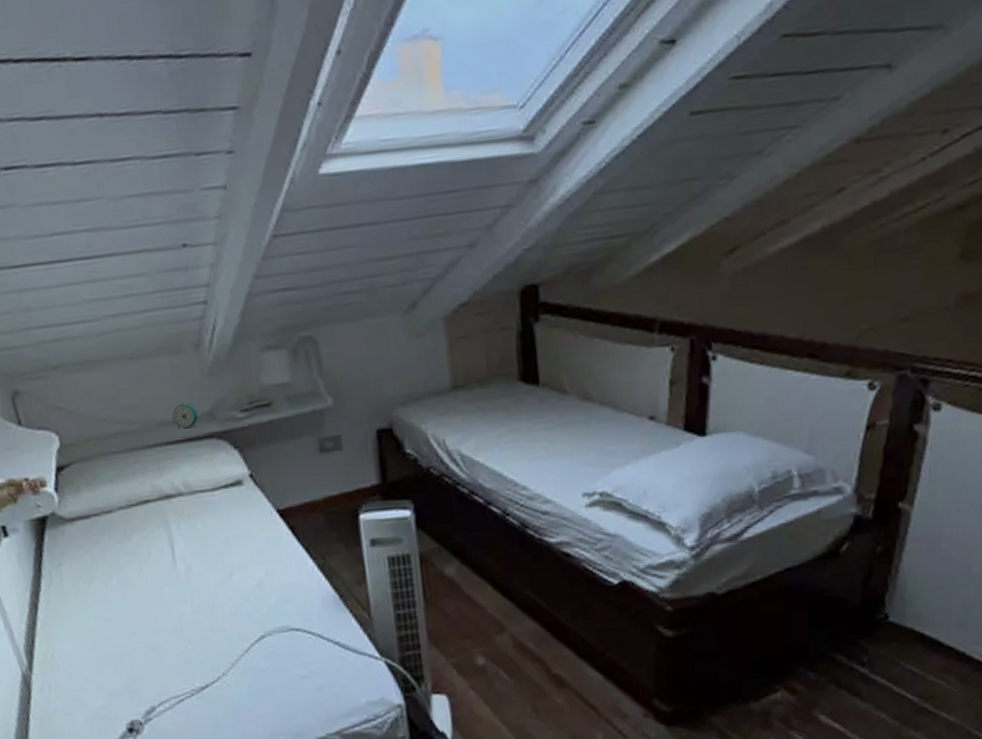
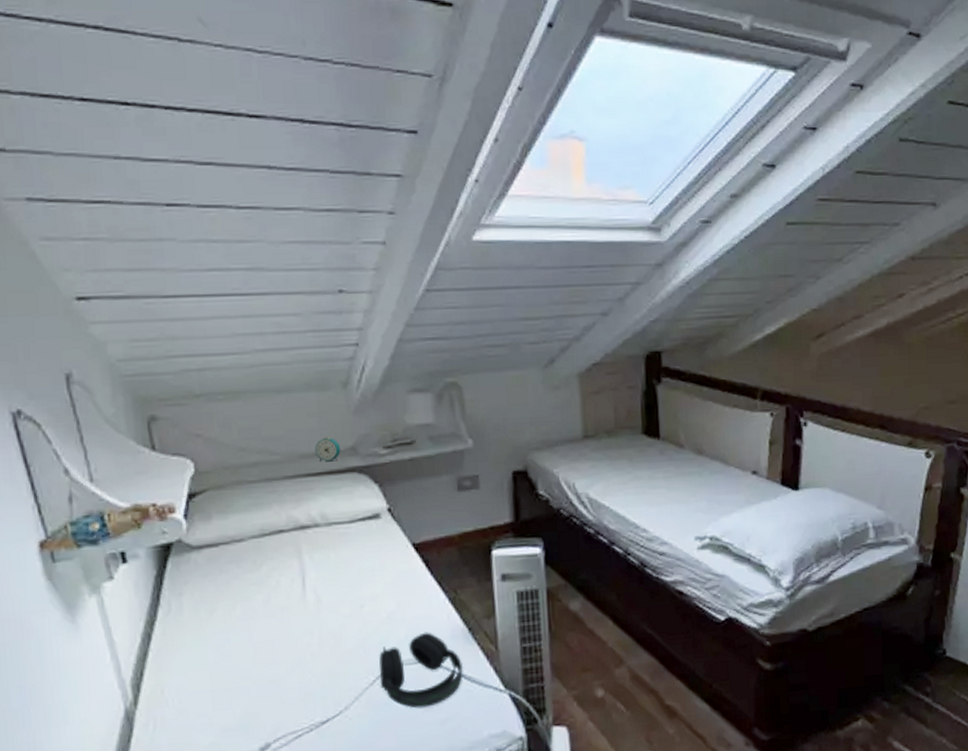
headphones: none [251,599,337,676] -> present [379,632,464,709]

